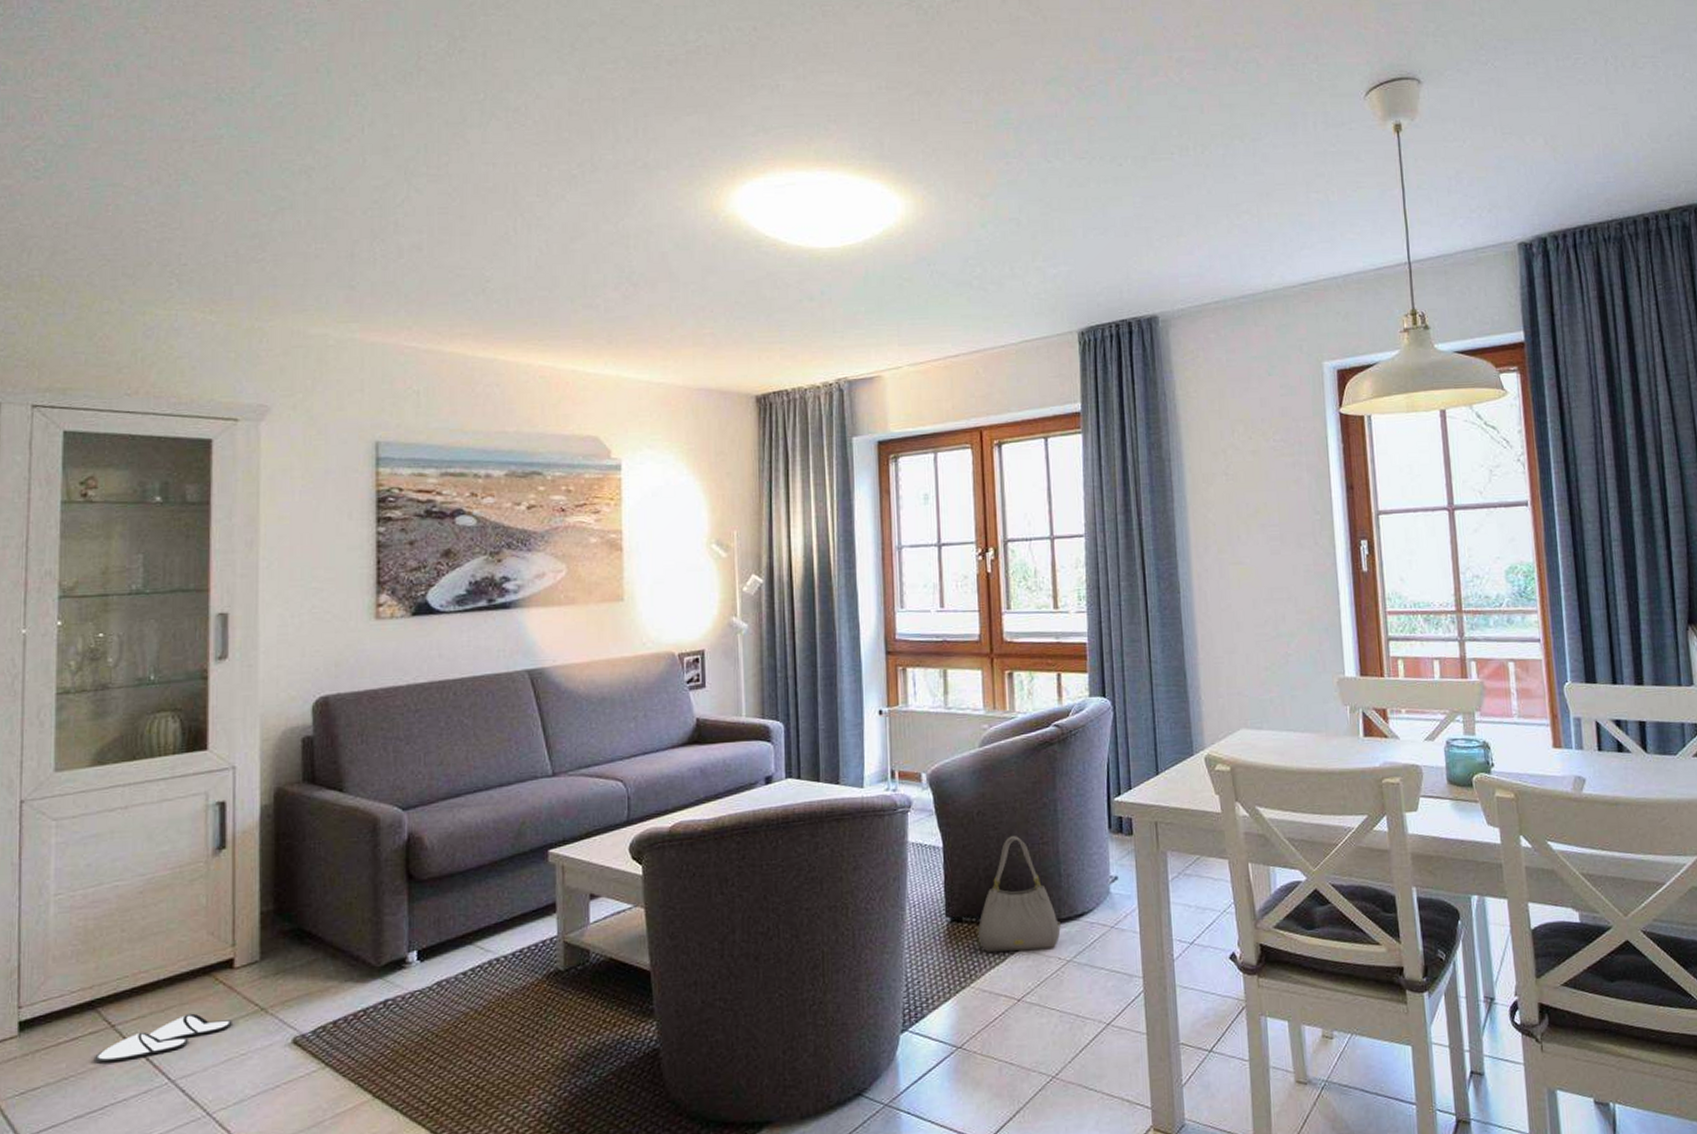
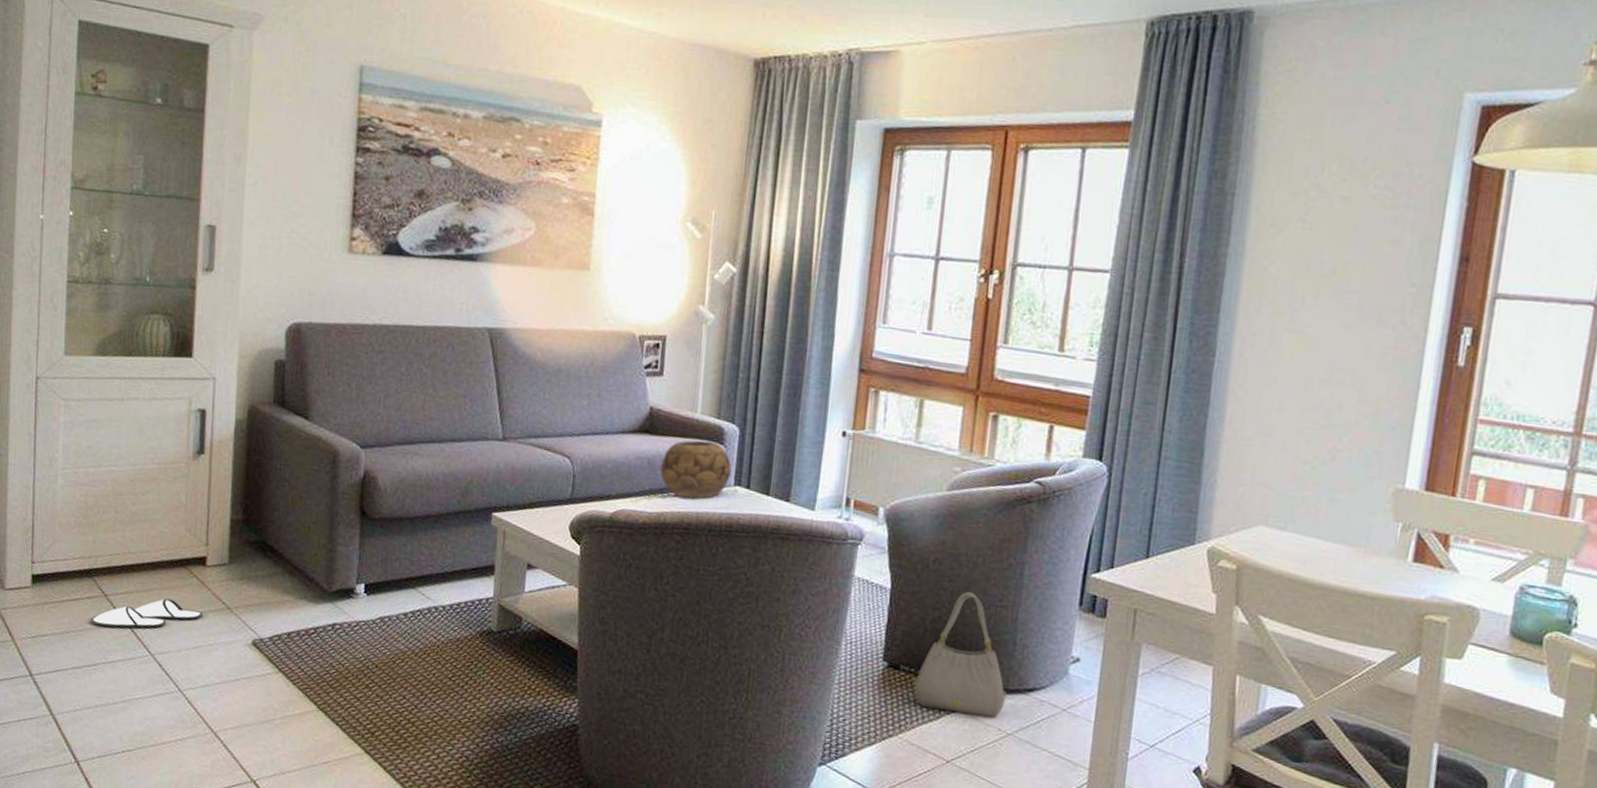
decorative bowl: none [713,740,781,800] -> present [660,440,732,500]

